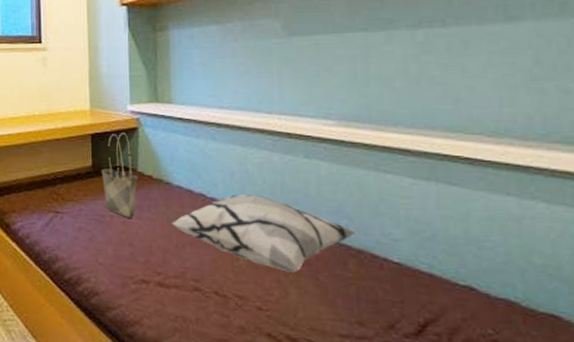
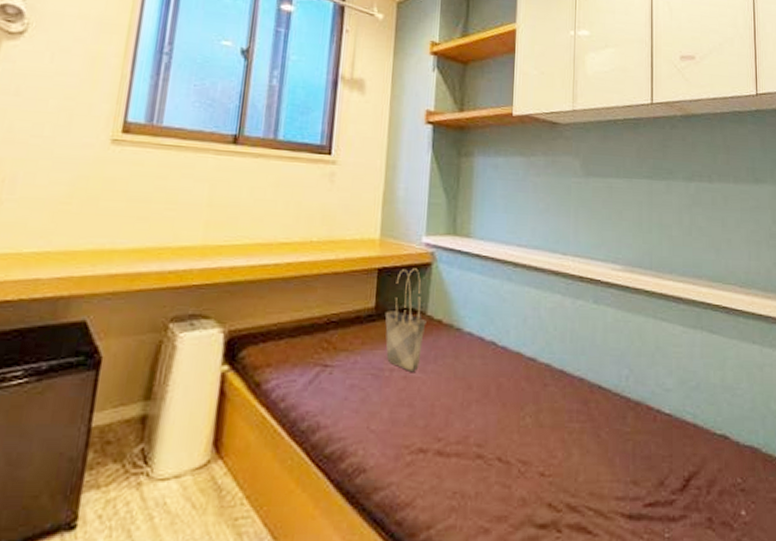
decorative pillow: present [171,194,357,272] -> none [458,342,636,430]

